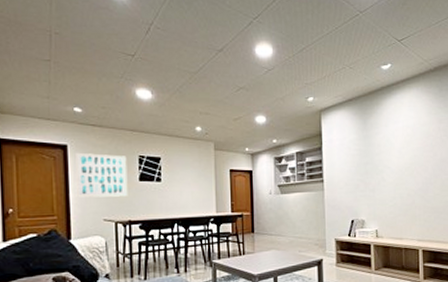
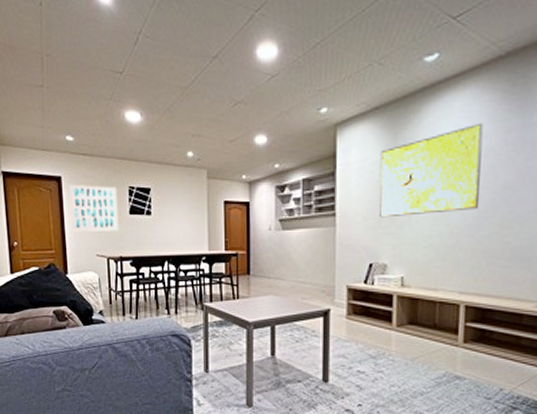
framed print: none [355,115,426,184] -> present [379,122,483,218]

